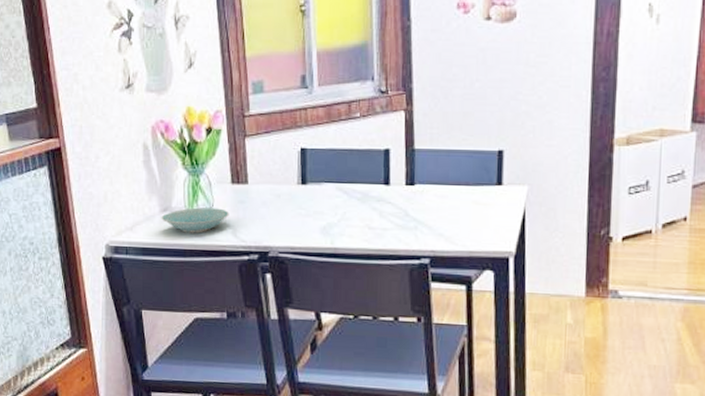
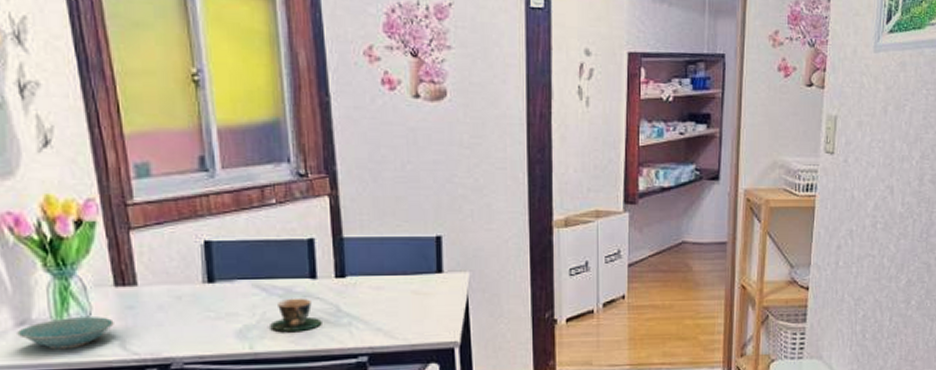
teacup: none [348,201,392,231] -> present [270,298,322,331]

